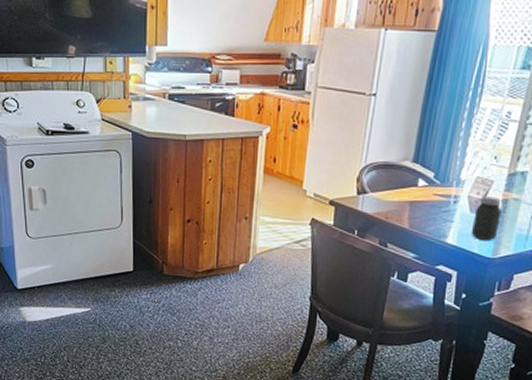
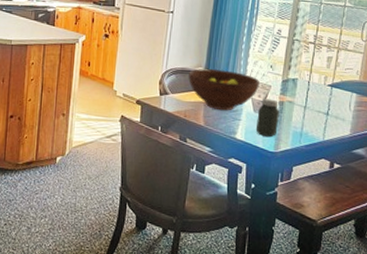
fruit bowl: none [392,162,479,212] -> present [188,68,259,111]

